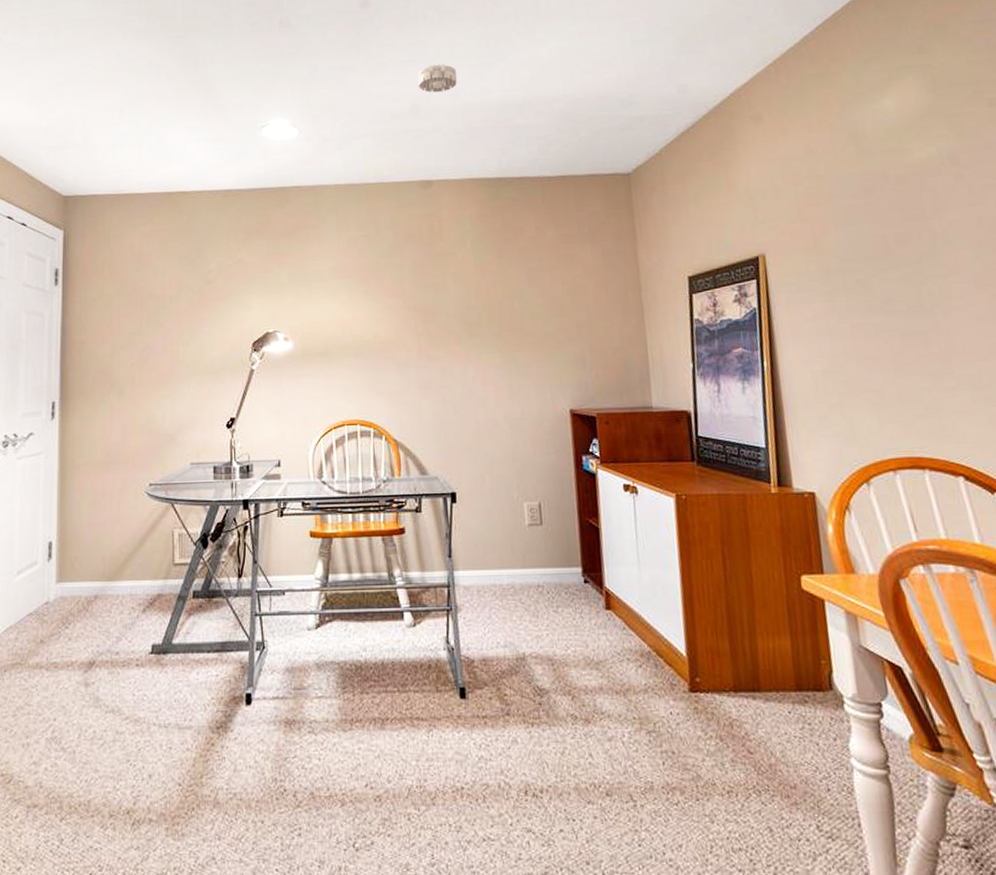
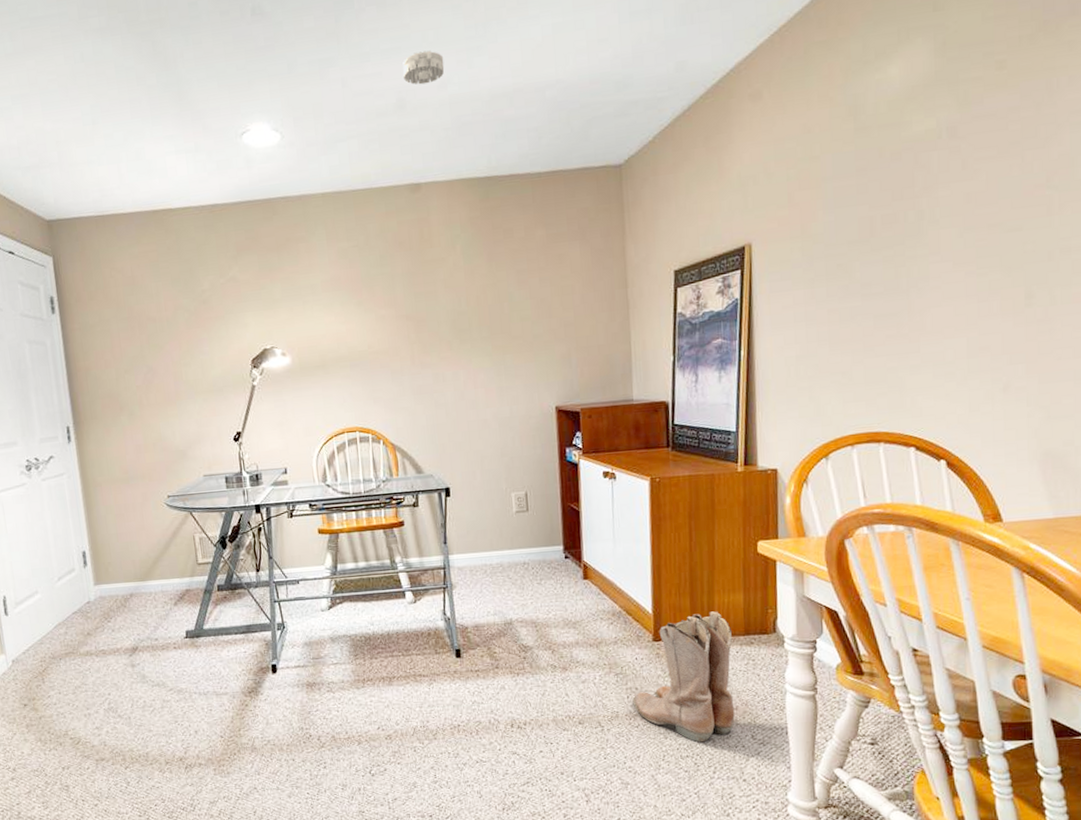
boots: none [669,658,795,831] -> present [632,611,735,743]

